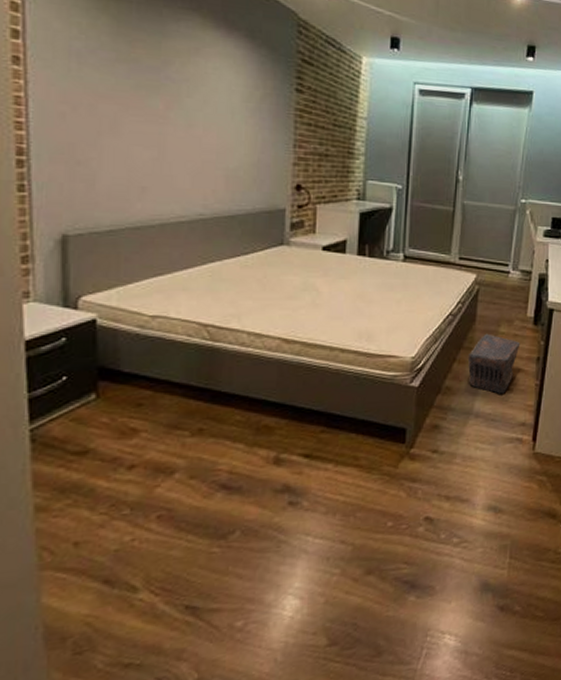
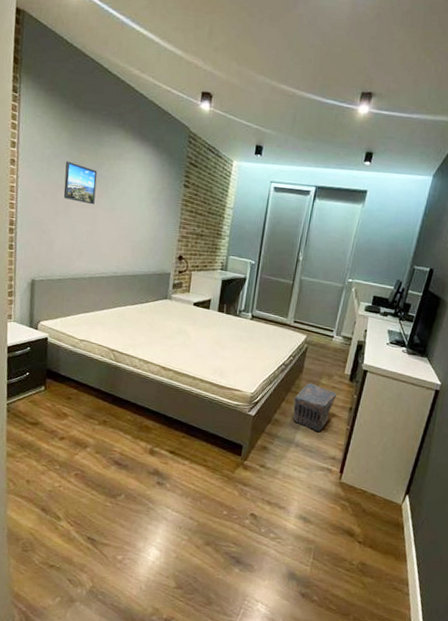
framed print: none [108,58,162,120] -> present [63,161,98,205]

